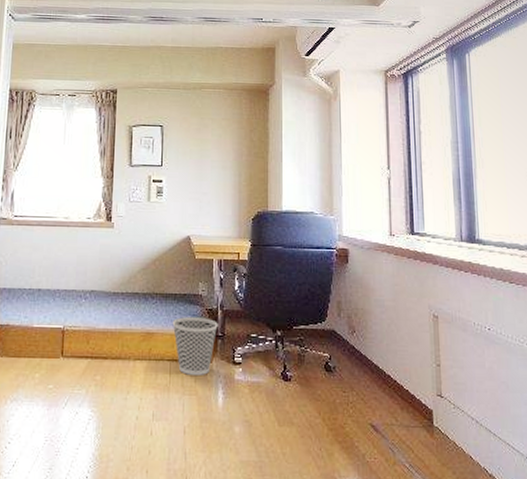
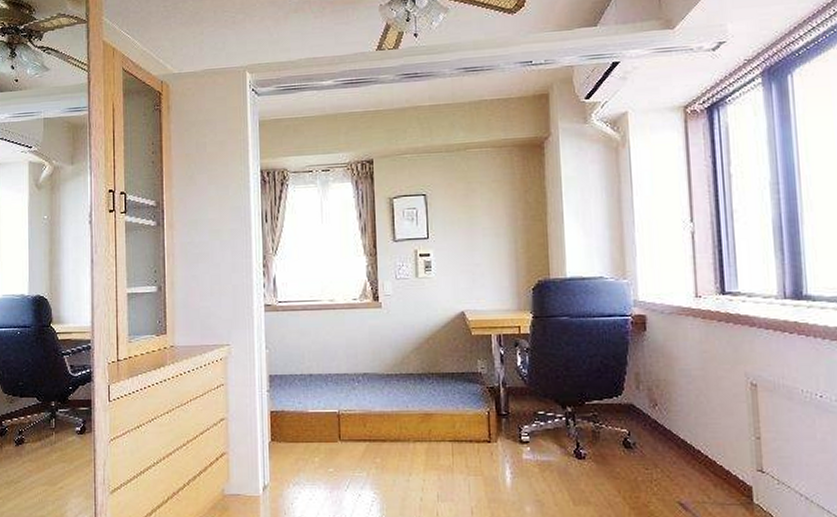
wastebasket: present [172,317,218,375] -> none [451,396,501,455]

